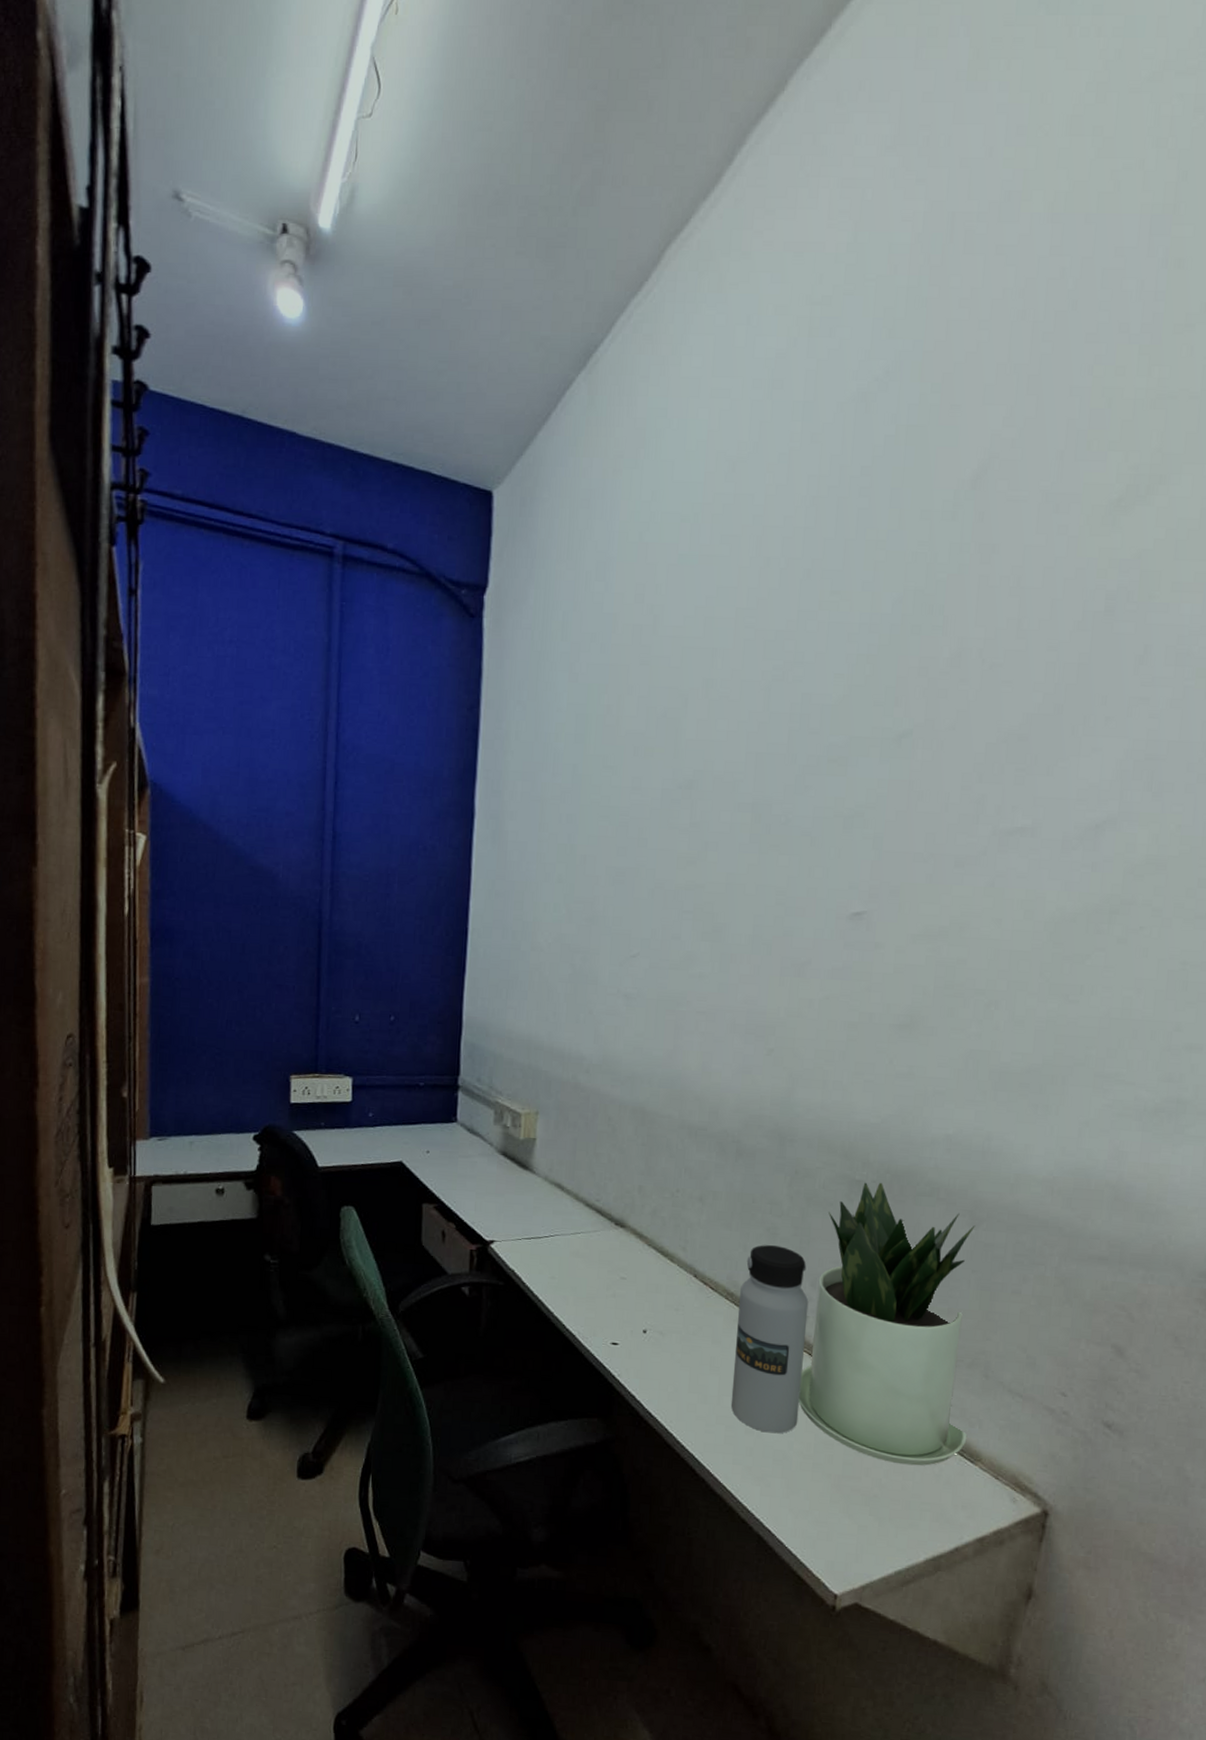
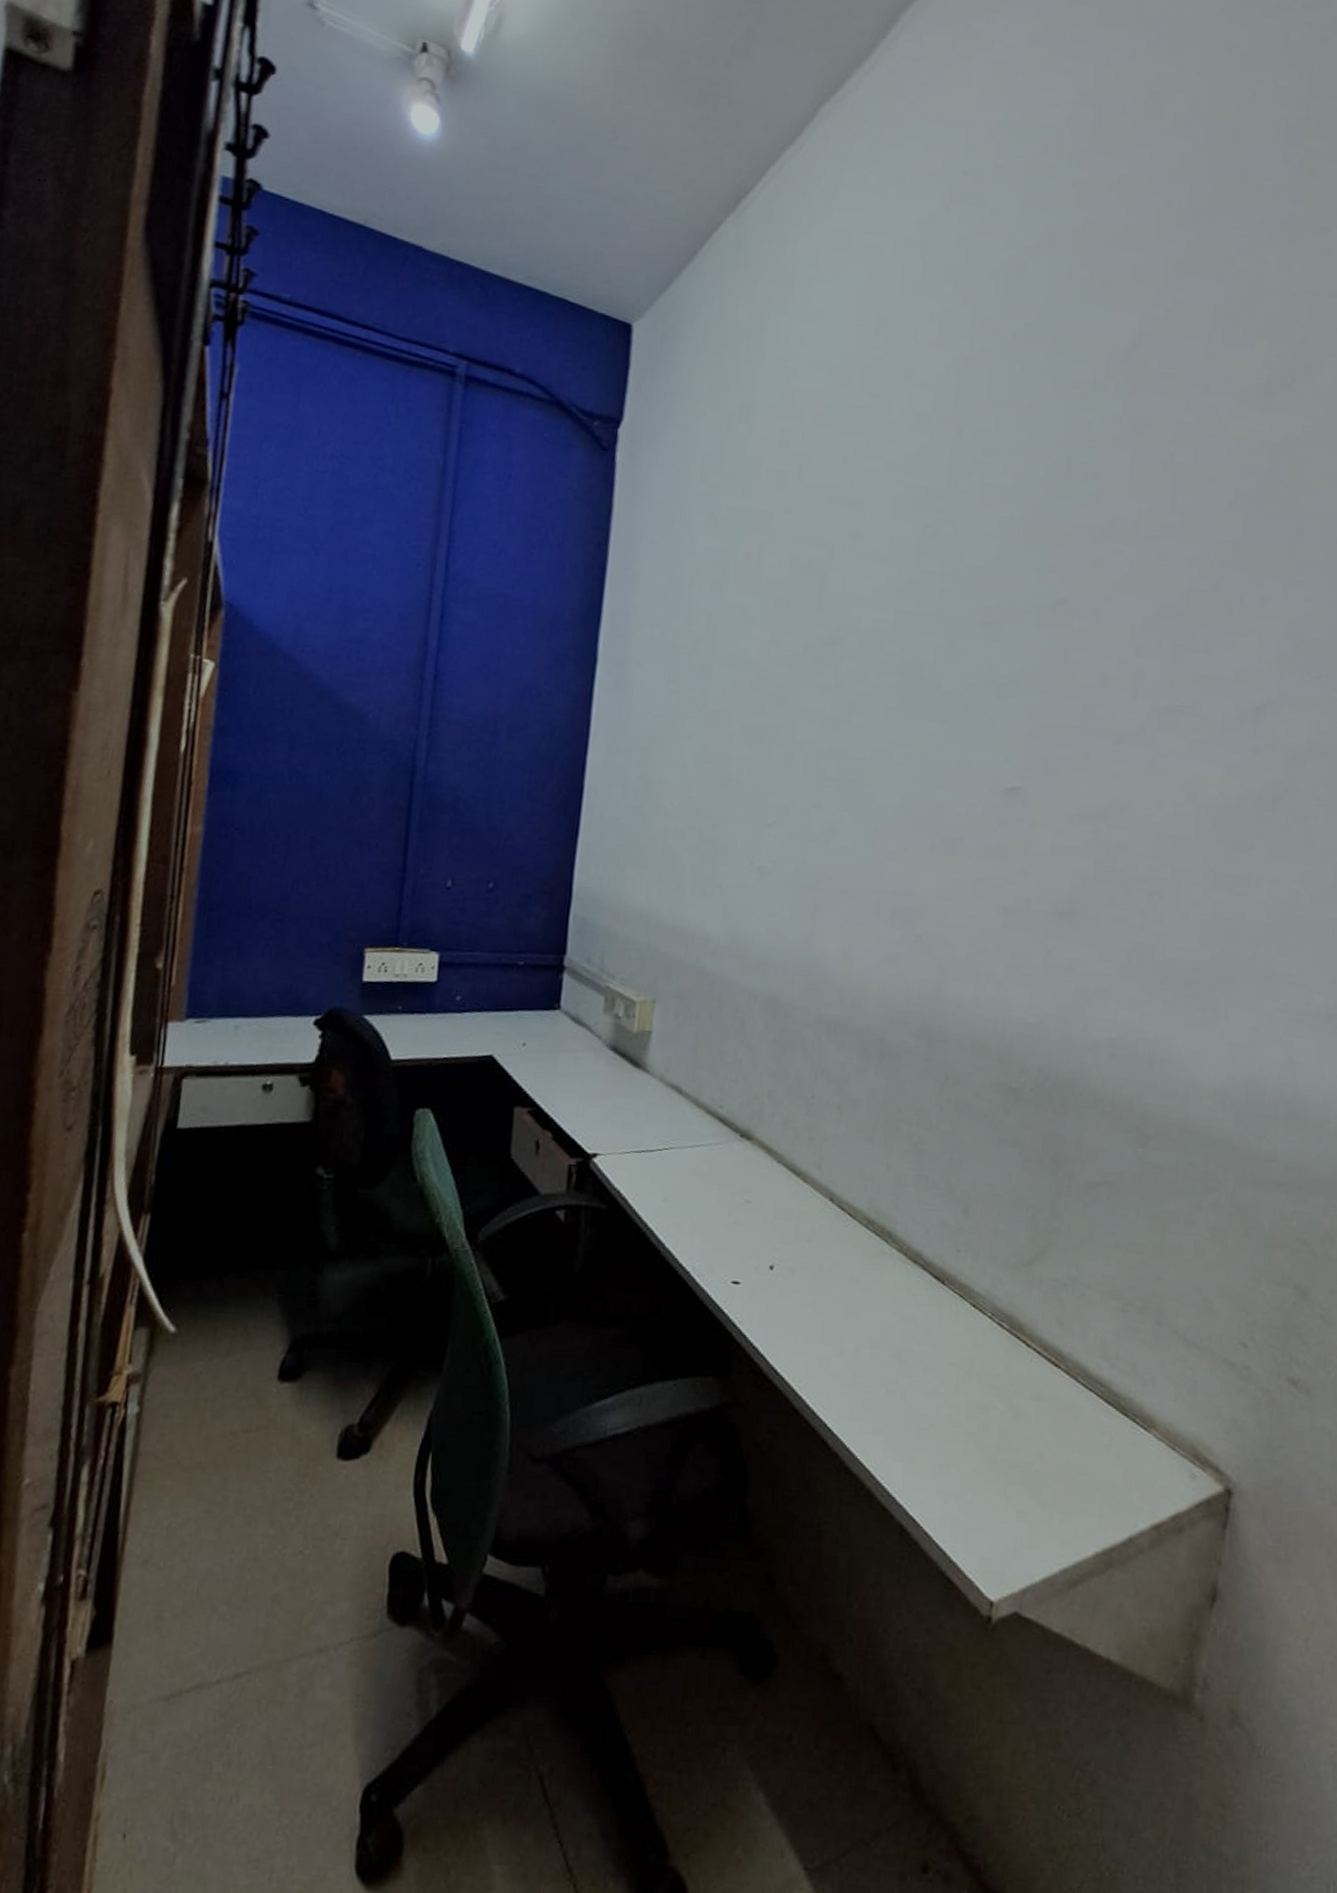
water bottle: present [731,1245,809,1434] -> none [870,1163,961,1396]
planter: present [798,1182,975,1466] -> none [948,1091,1143,1435]

